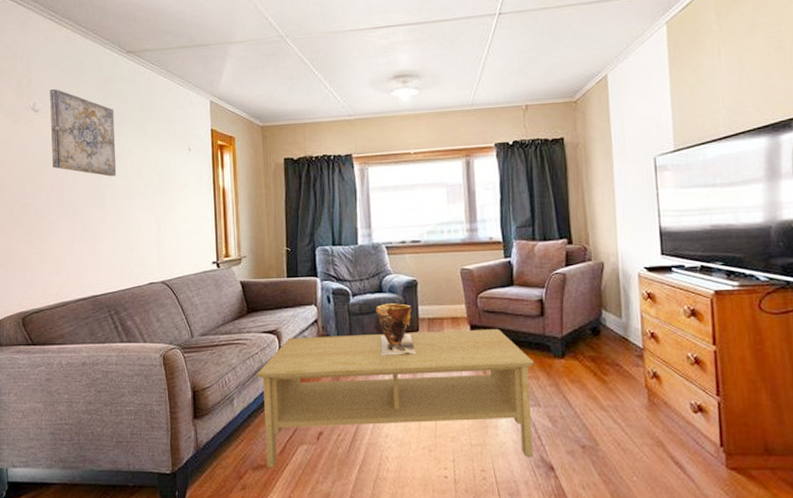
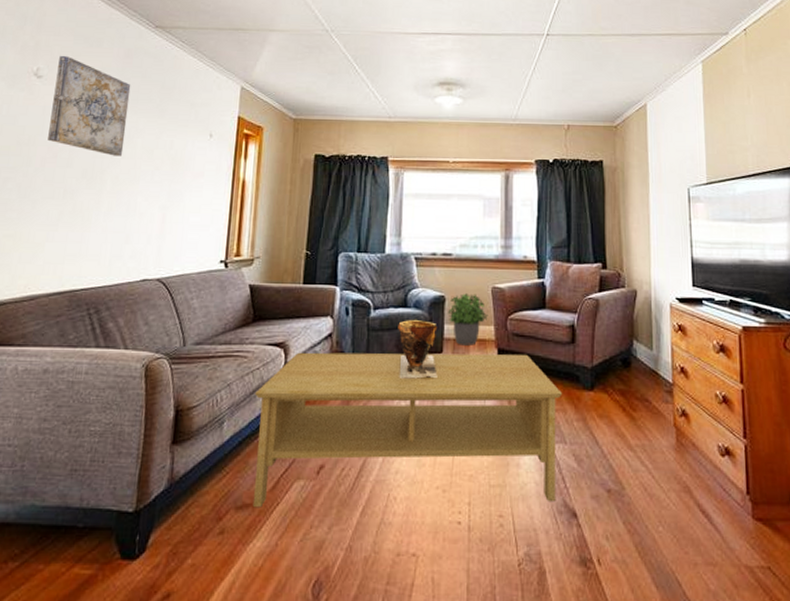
potted plant: none [420,276,459,324] -> present [448,293,488,345]

